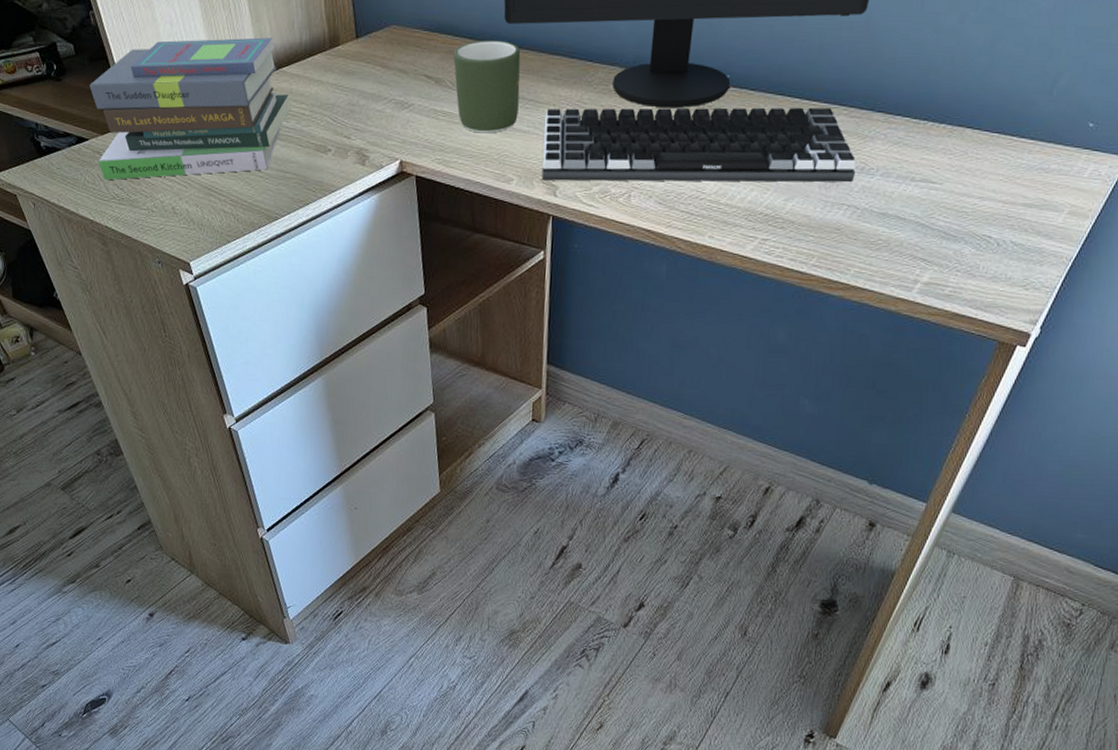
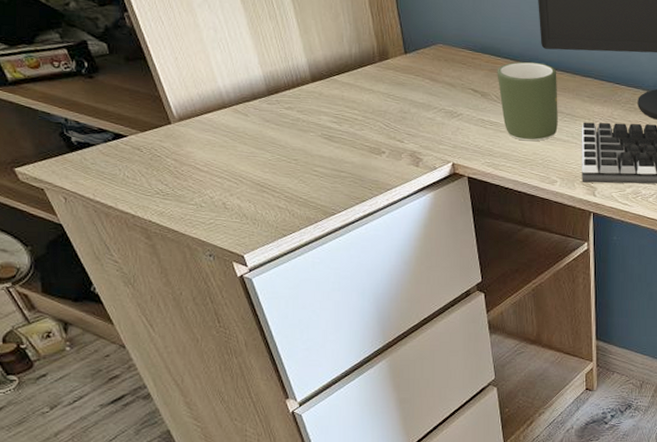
books: present [89,37,292,181] -> none [126,45,344,176]

